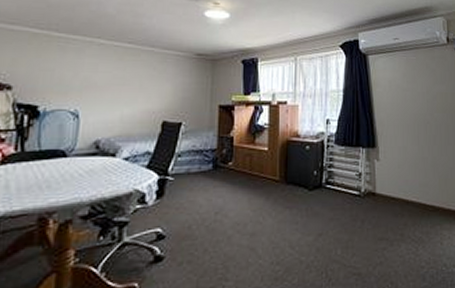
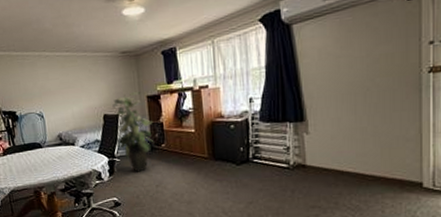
indoor plant: none [175,98,223,195] -> present [112,91,154,172]

